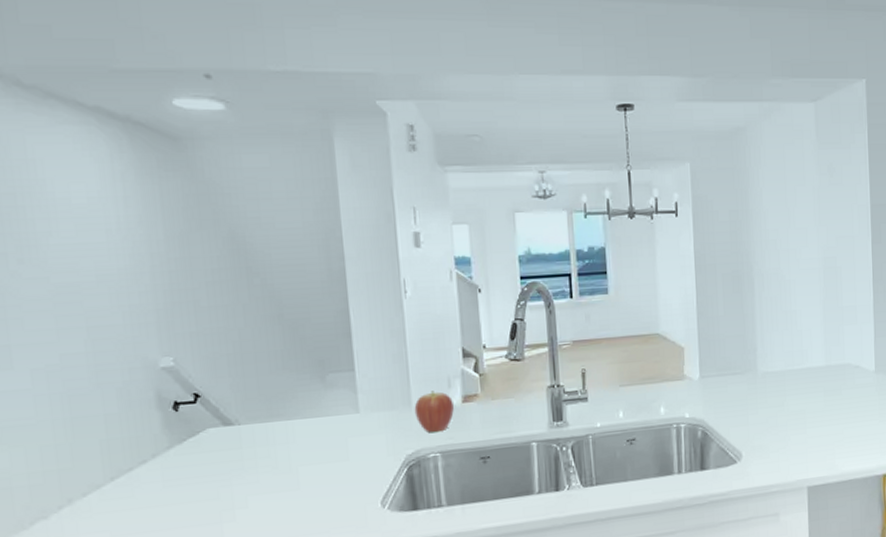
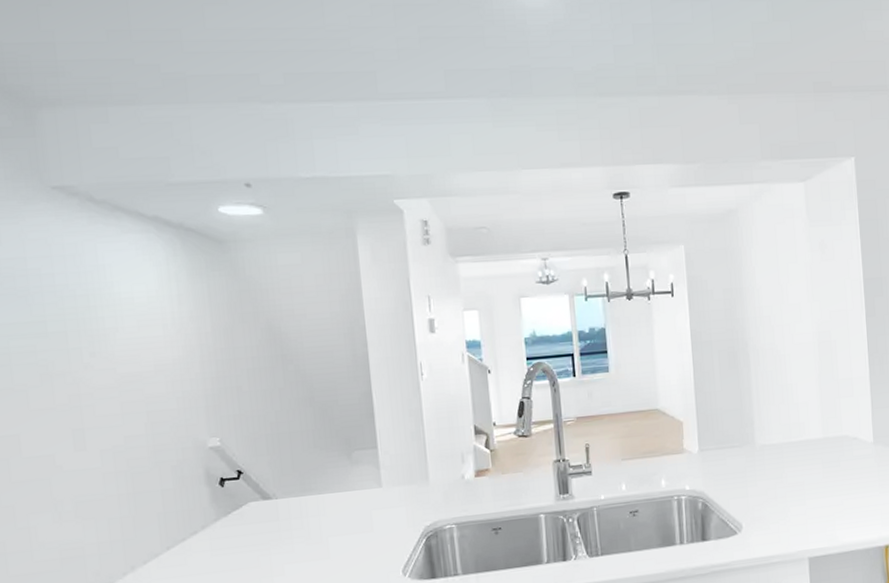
fruit: present [414,390,454,432] -> none [431,466,468,505]

